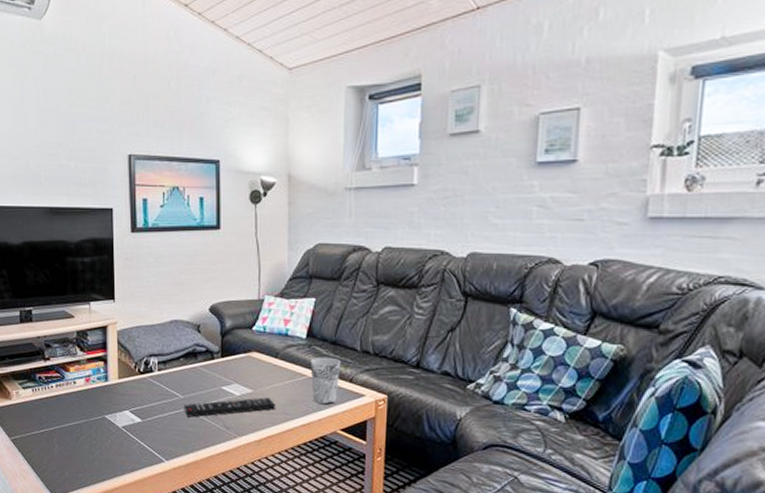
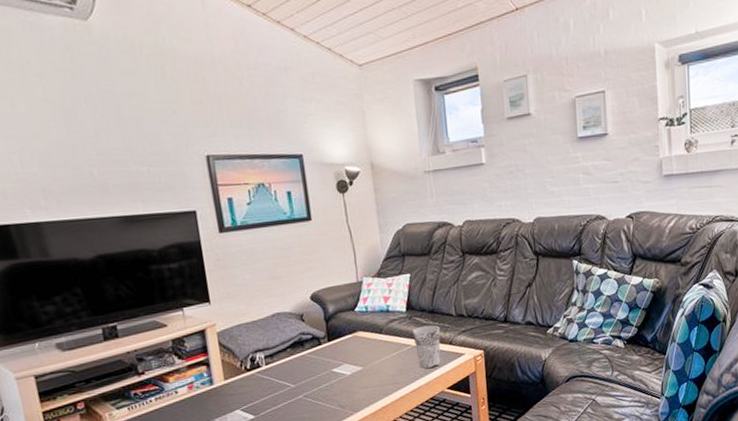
remote control: present [183,397,275,417] -> none [296,371,386,404]

